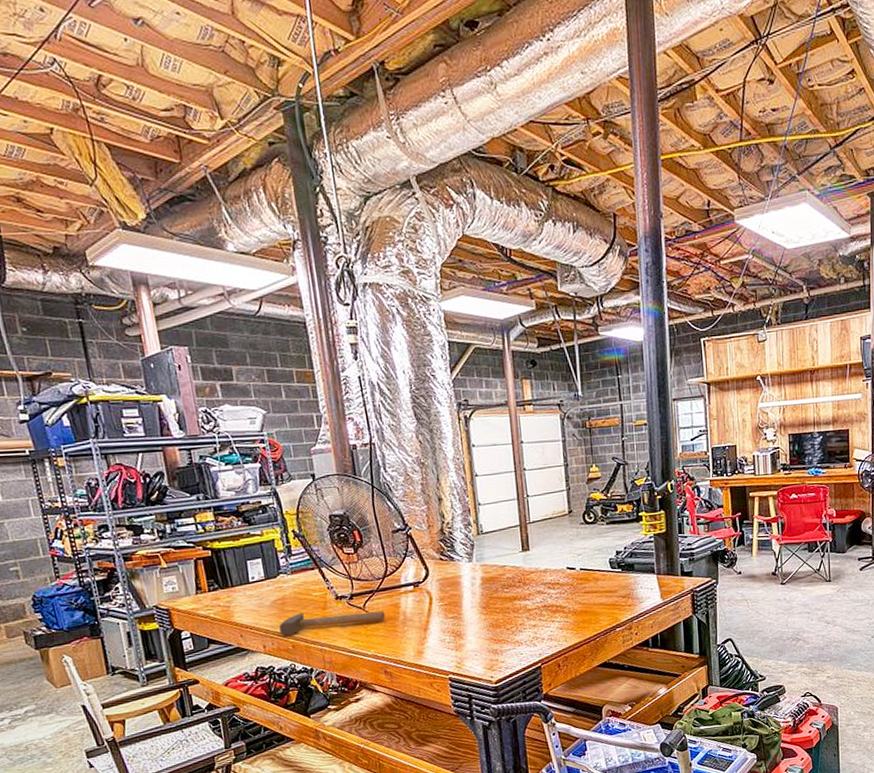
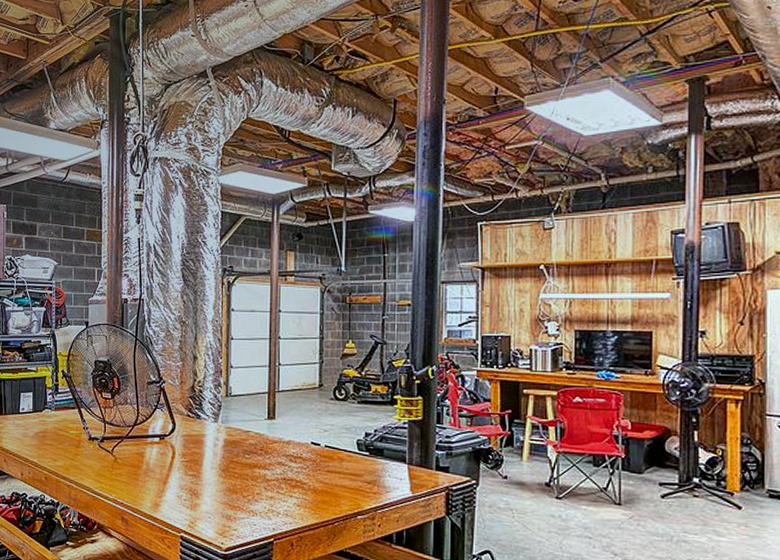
hammer: present [279,611,386,636] -> none [37,447,130,468]

